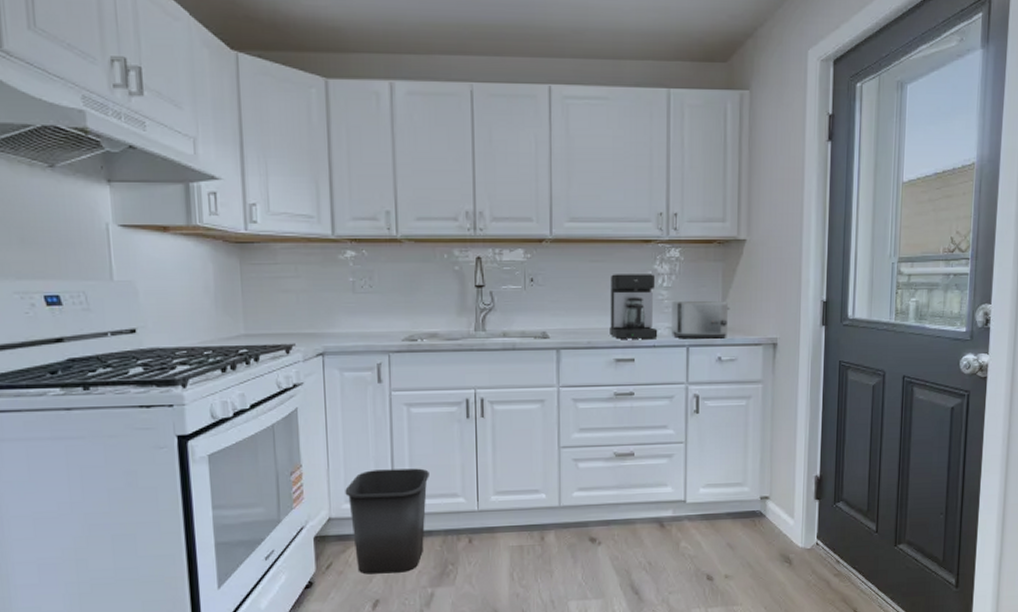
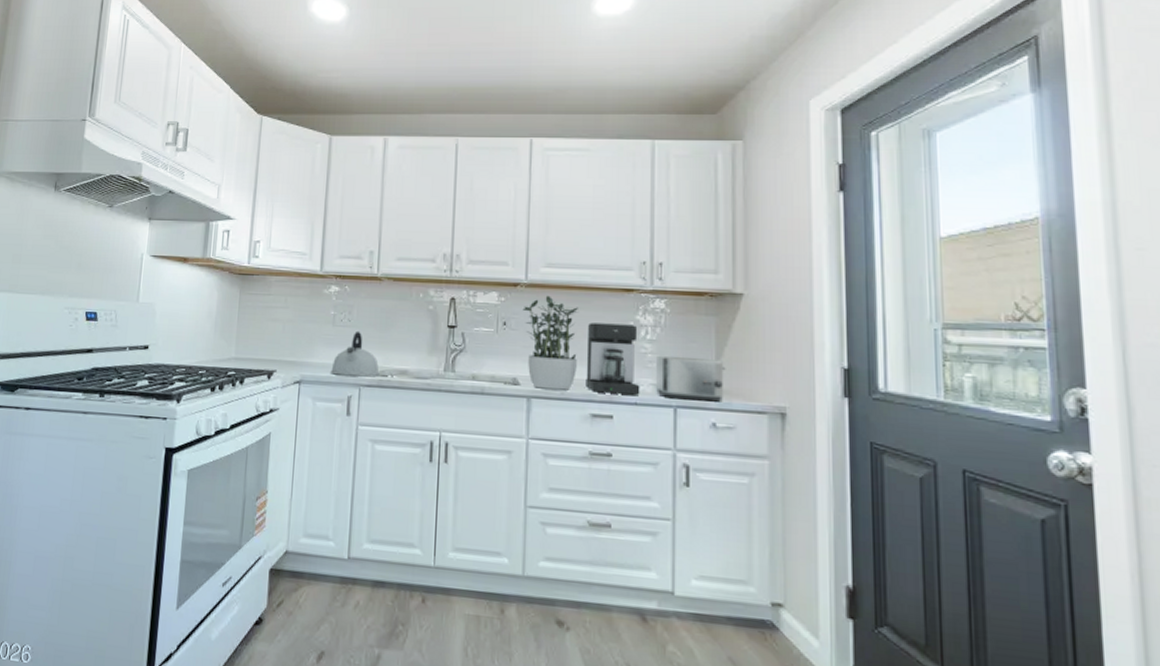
waste bin: present [345,468,429,575] -> none [304,505,387,625]
kettle: none [355,296,409,345] -> present [330,330,380,378]
potted plant: none [548,250,601,340] -> present [522,295,578,391]

